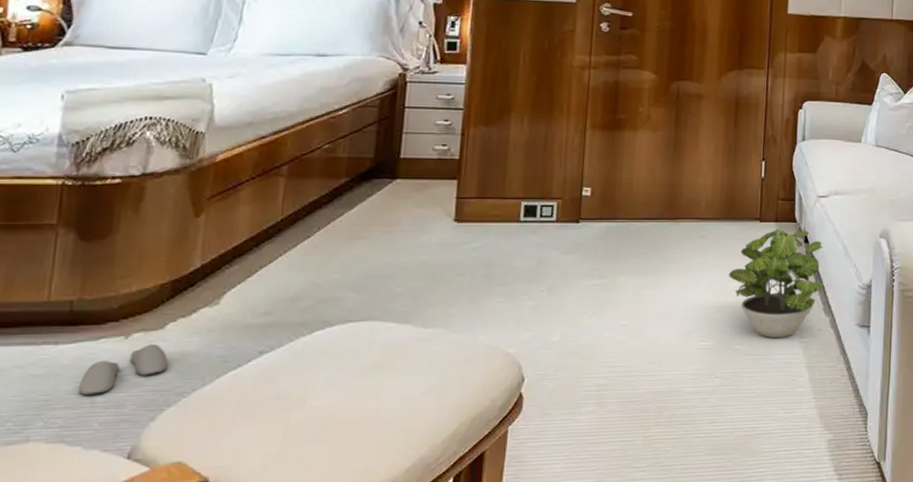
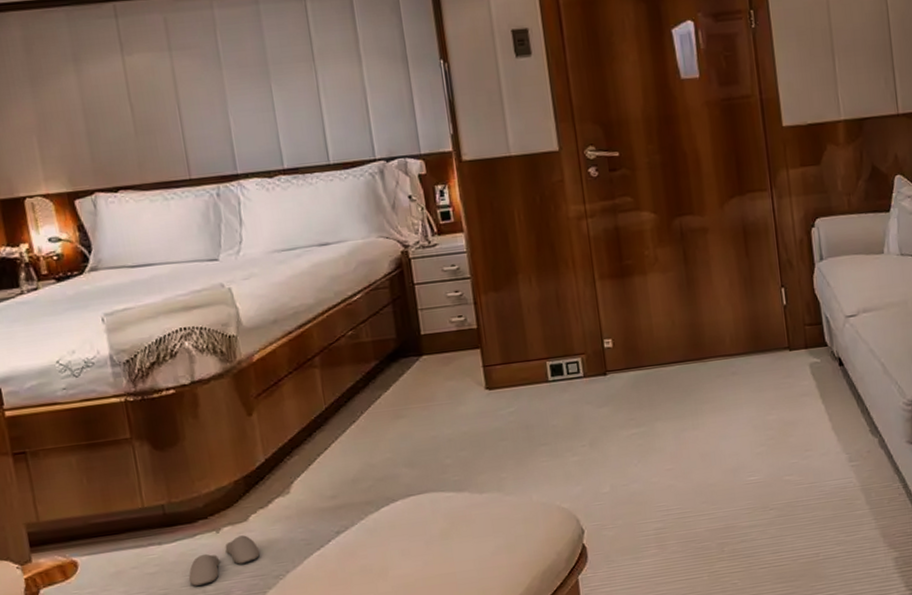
potted plant: present [728,227,824,338] -> none [766,353,866,465]

